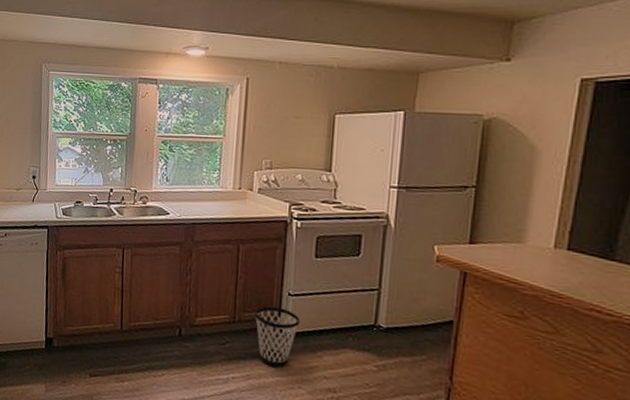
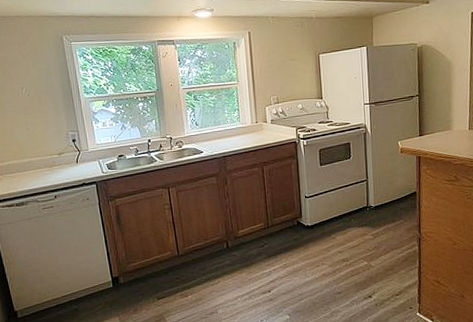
wastebasket: present [254,306,300,368] -> none [282,208,316,254]

